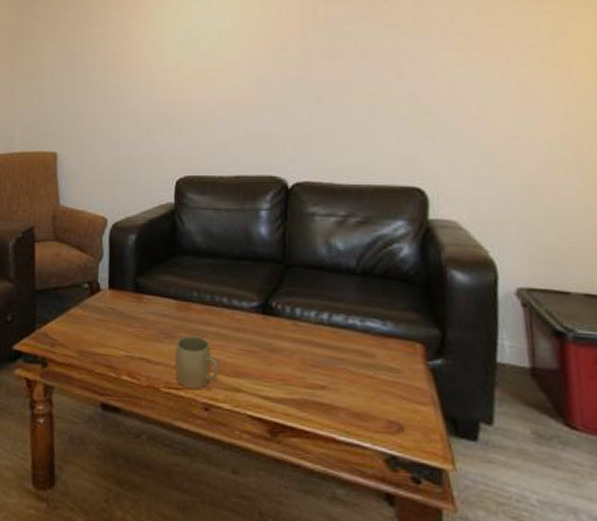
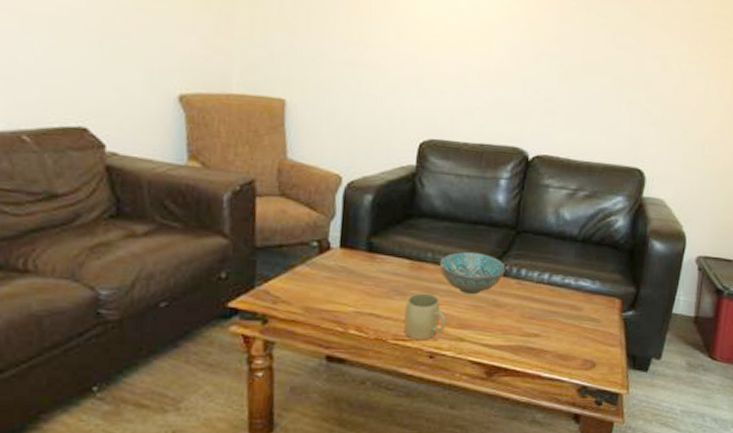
decorative bowl: none [206,289,278,338] -> present [439,251,506,295]

